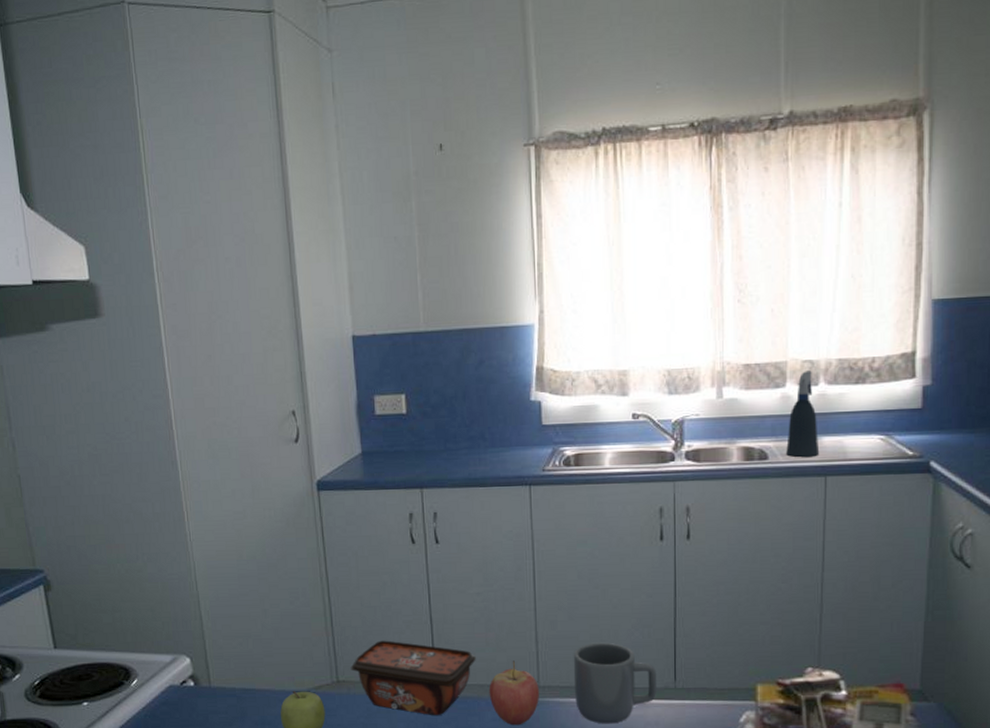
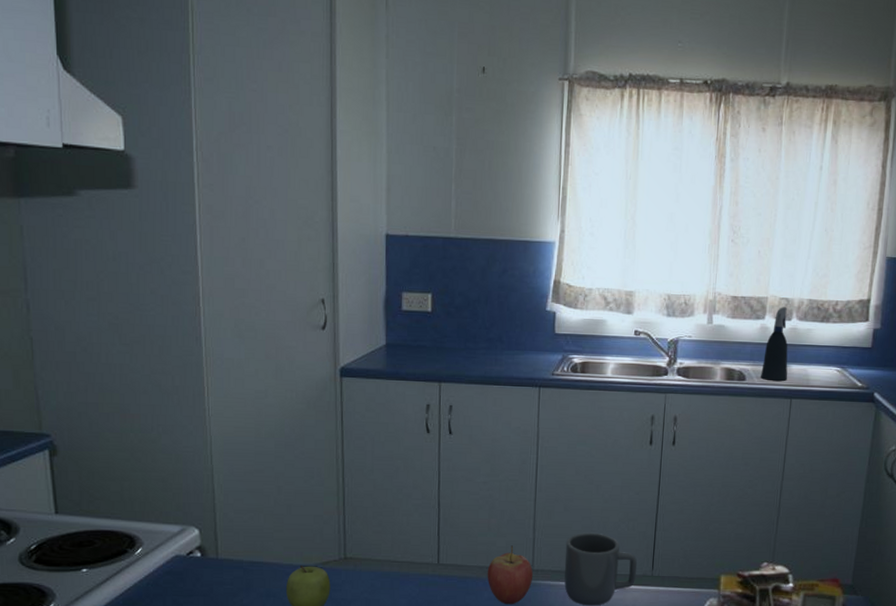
food container: present [350,640,477,715] -> none [358,521,479,593]

